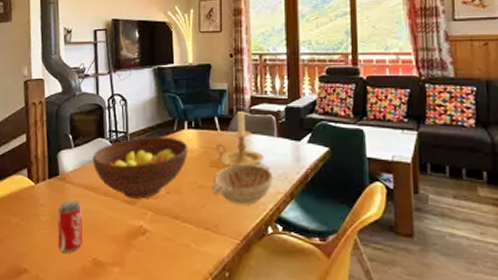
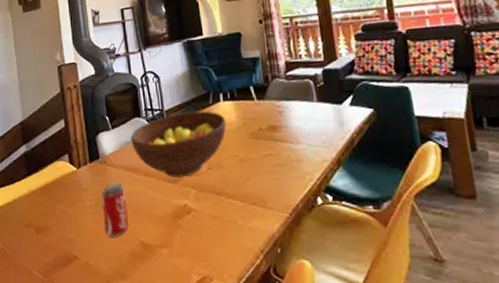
decorative bowl: present [211,164,273,205] -> none [253,131,317,176]
candle holder: present [217,108,263,167] -> none [255,75,305,136]

